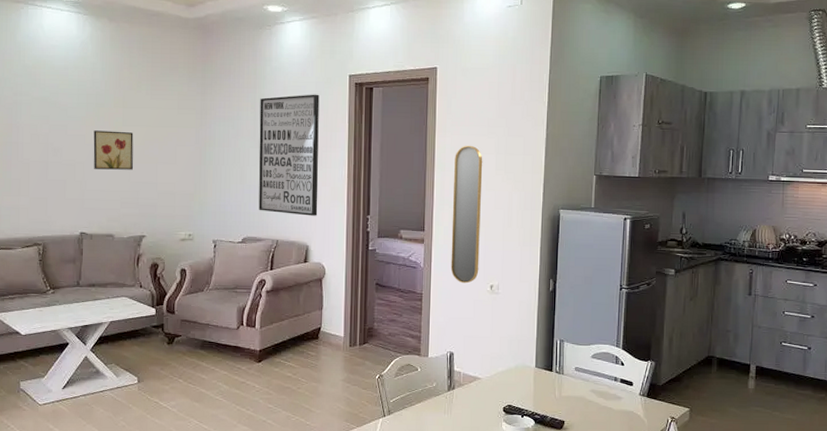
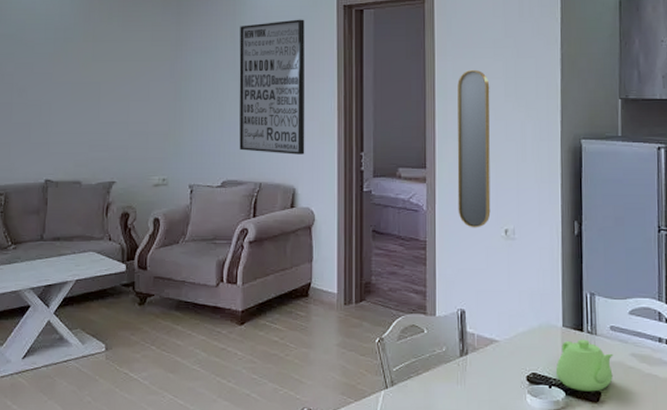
wall art: present [93,130,134,170] -> none [60,67,104,109]
teapot: none [527,377,577,421] -> present [555,339,614,392]

